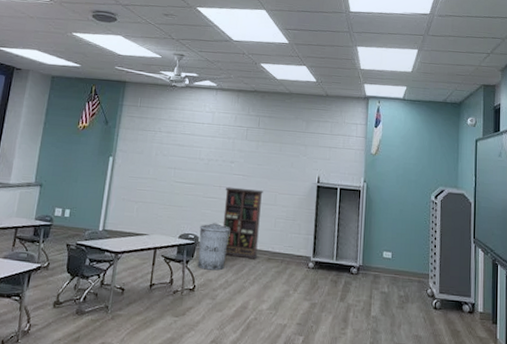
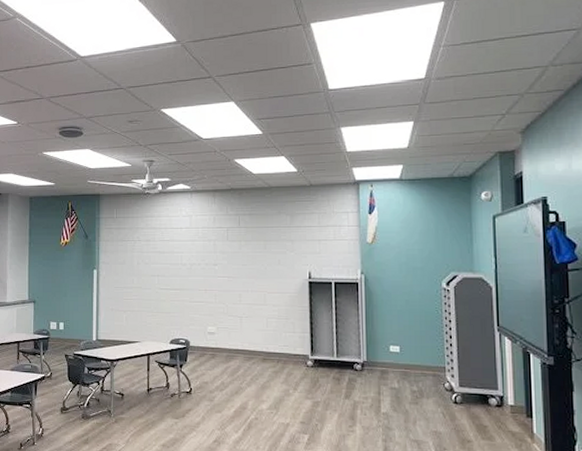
trash can: present [197,222,229,271] -> none [190,326,220,373]
bookcase: present [222,187,263,260] -> none [212,290,252,361]

